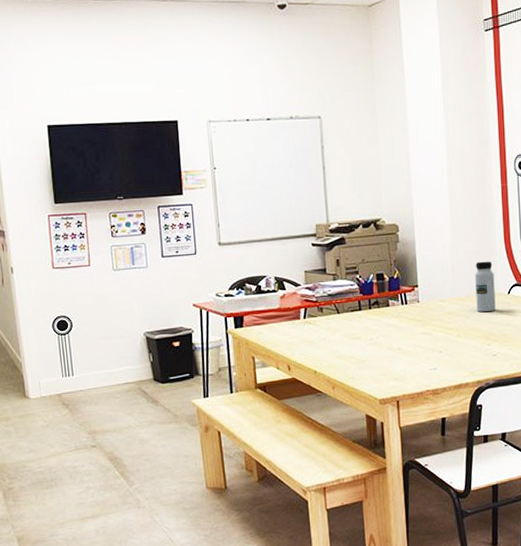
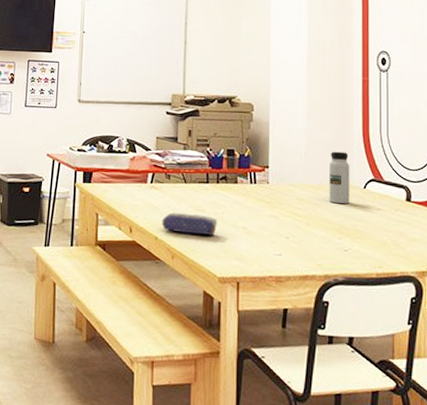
pencil case: none [319,342,373,363] -> present [161,212,217,236]

